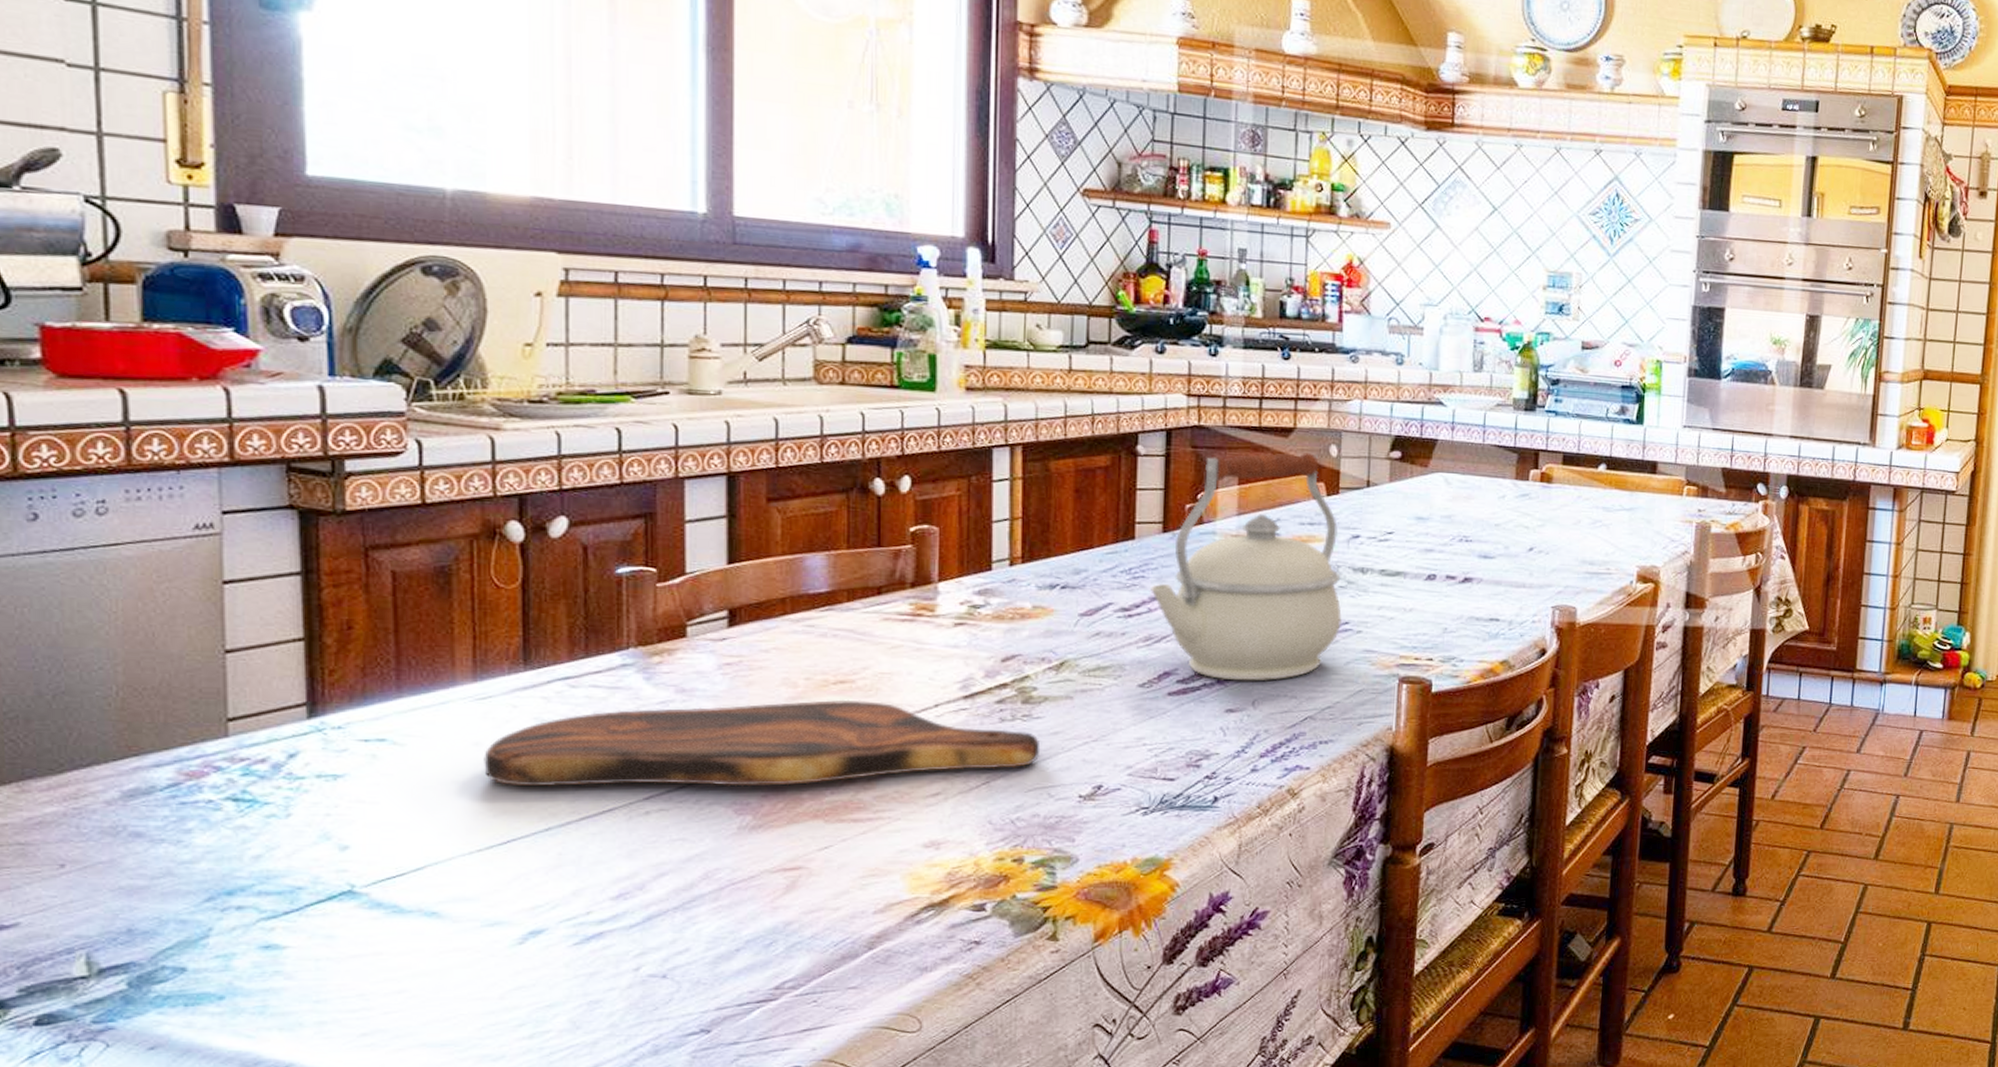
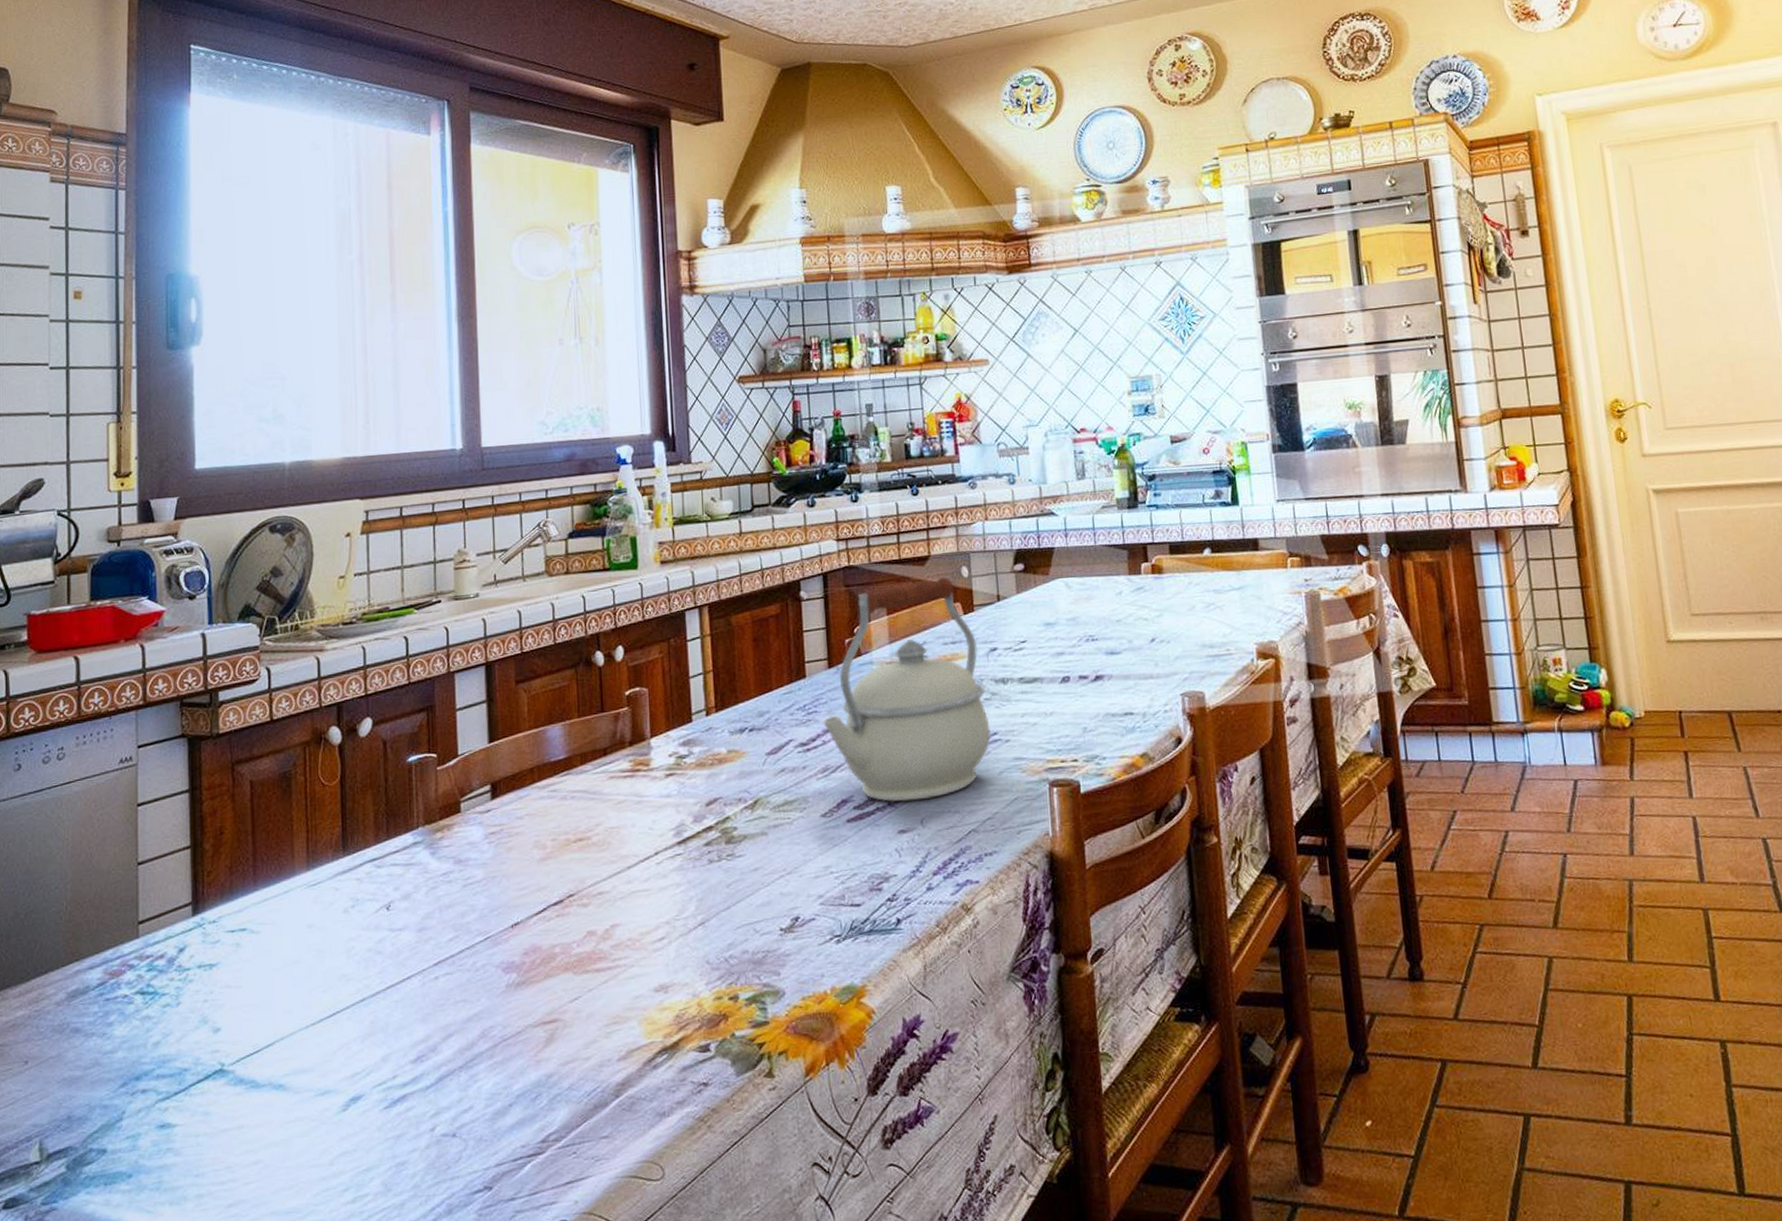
cutting board: present [484,699,1041,787] -> none [315,854,744,962]

